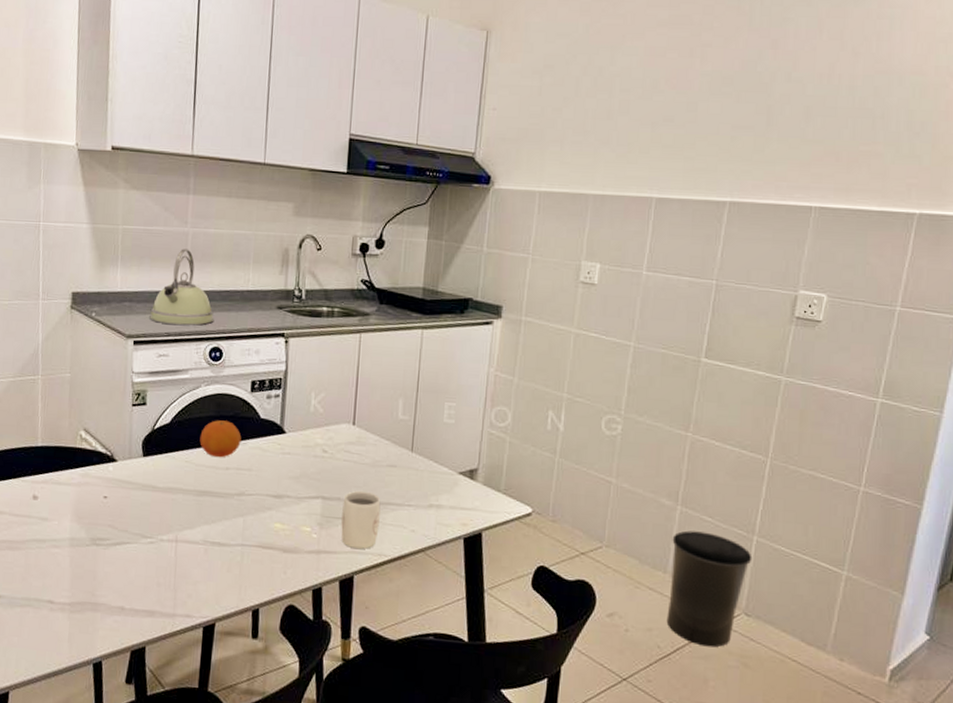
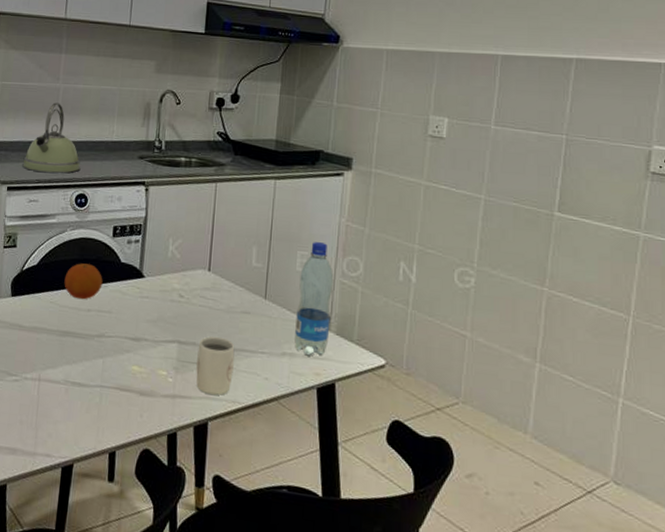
bottle: none [441,393,482,507] -> present [294,242,334,356]
waste bin: present [666,530,753,647] -> none [529,389,619,517]

